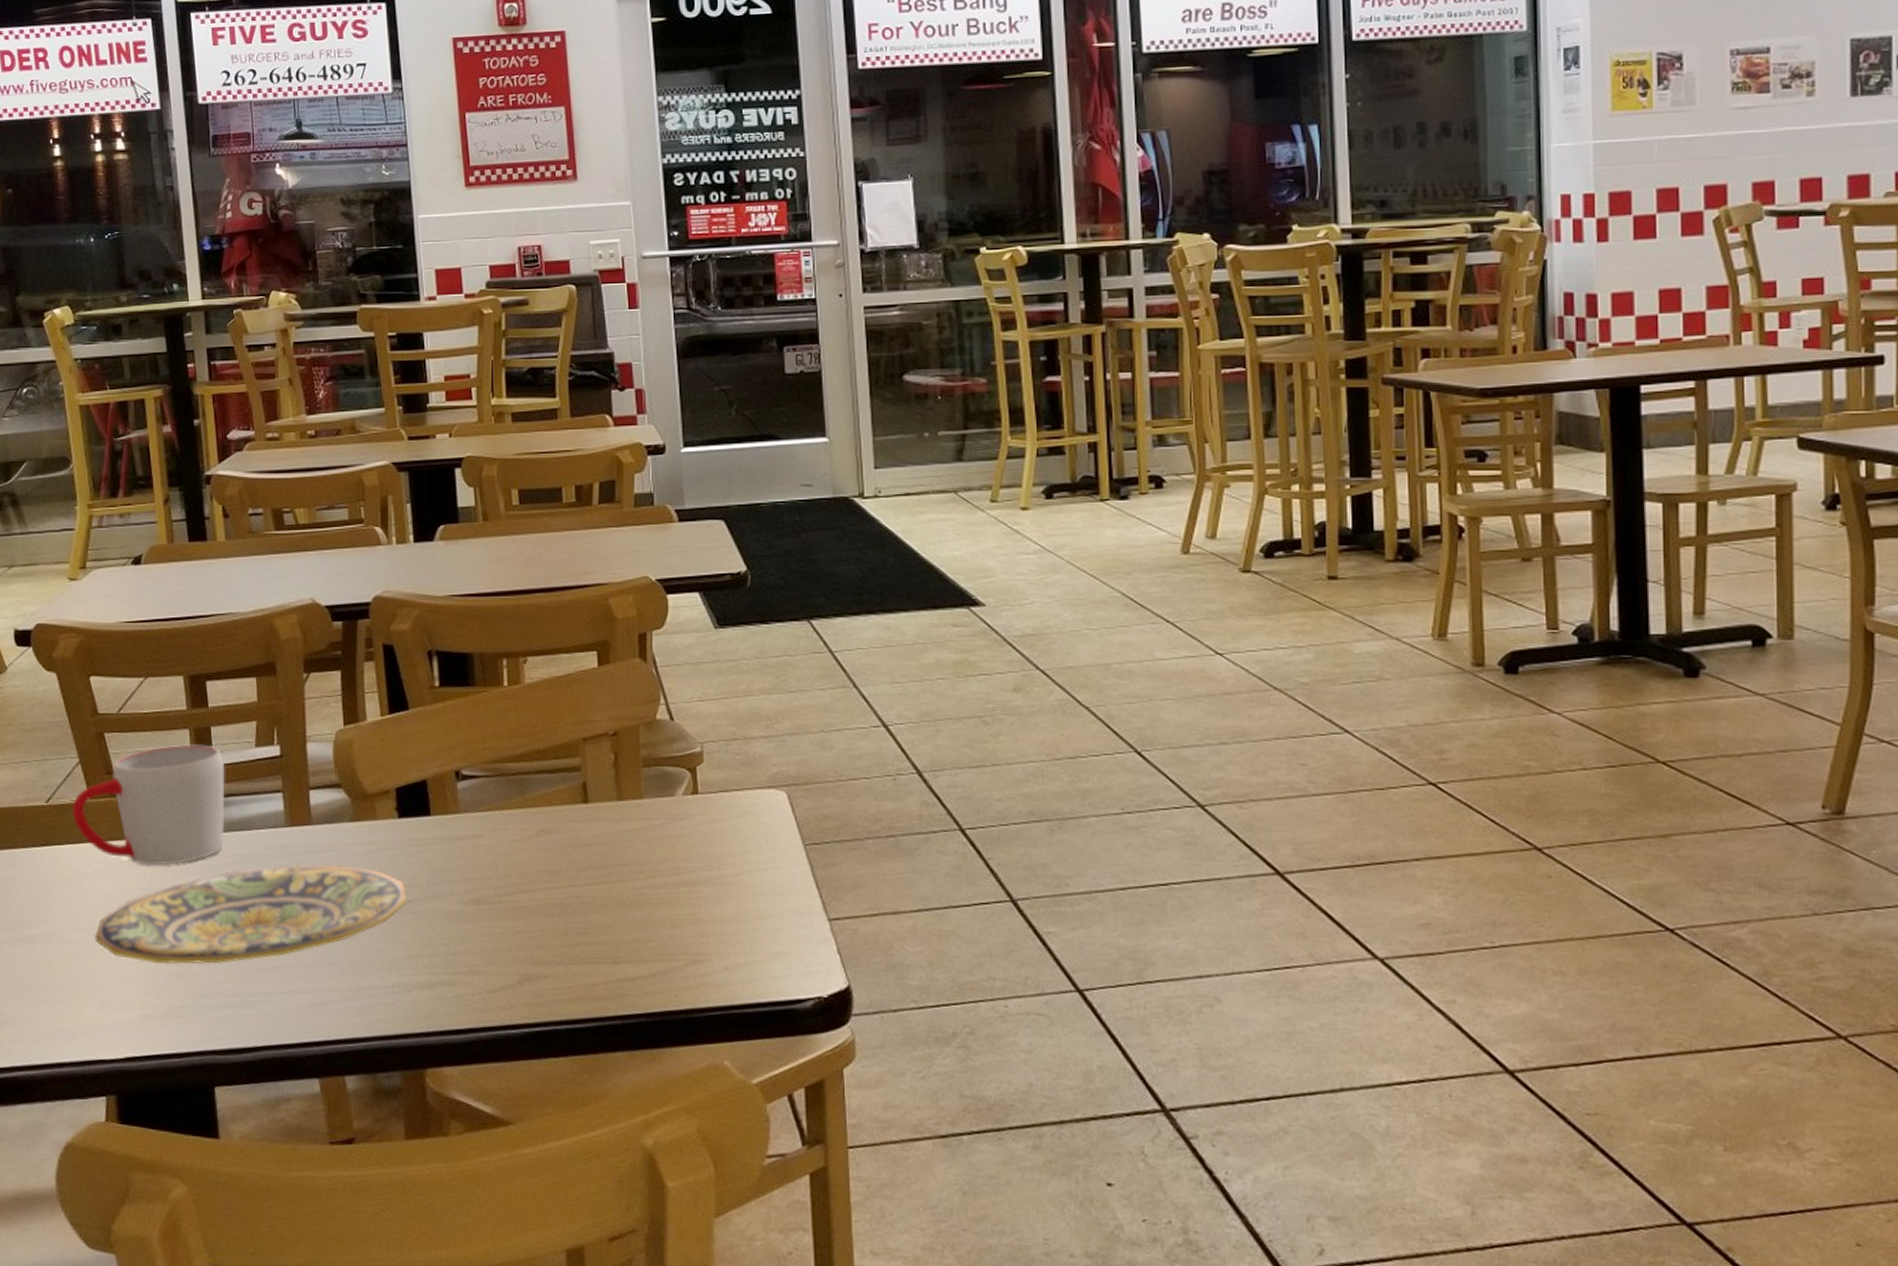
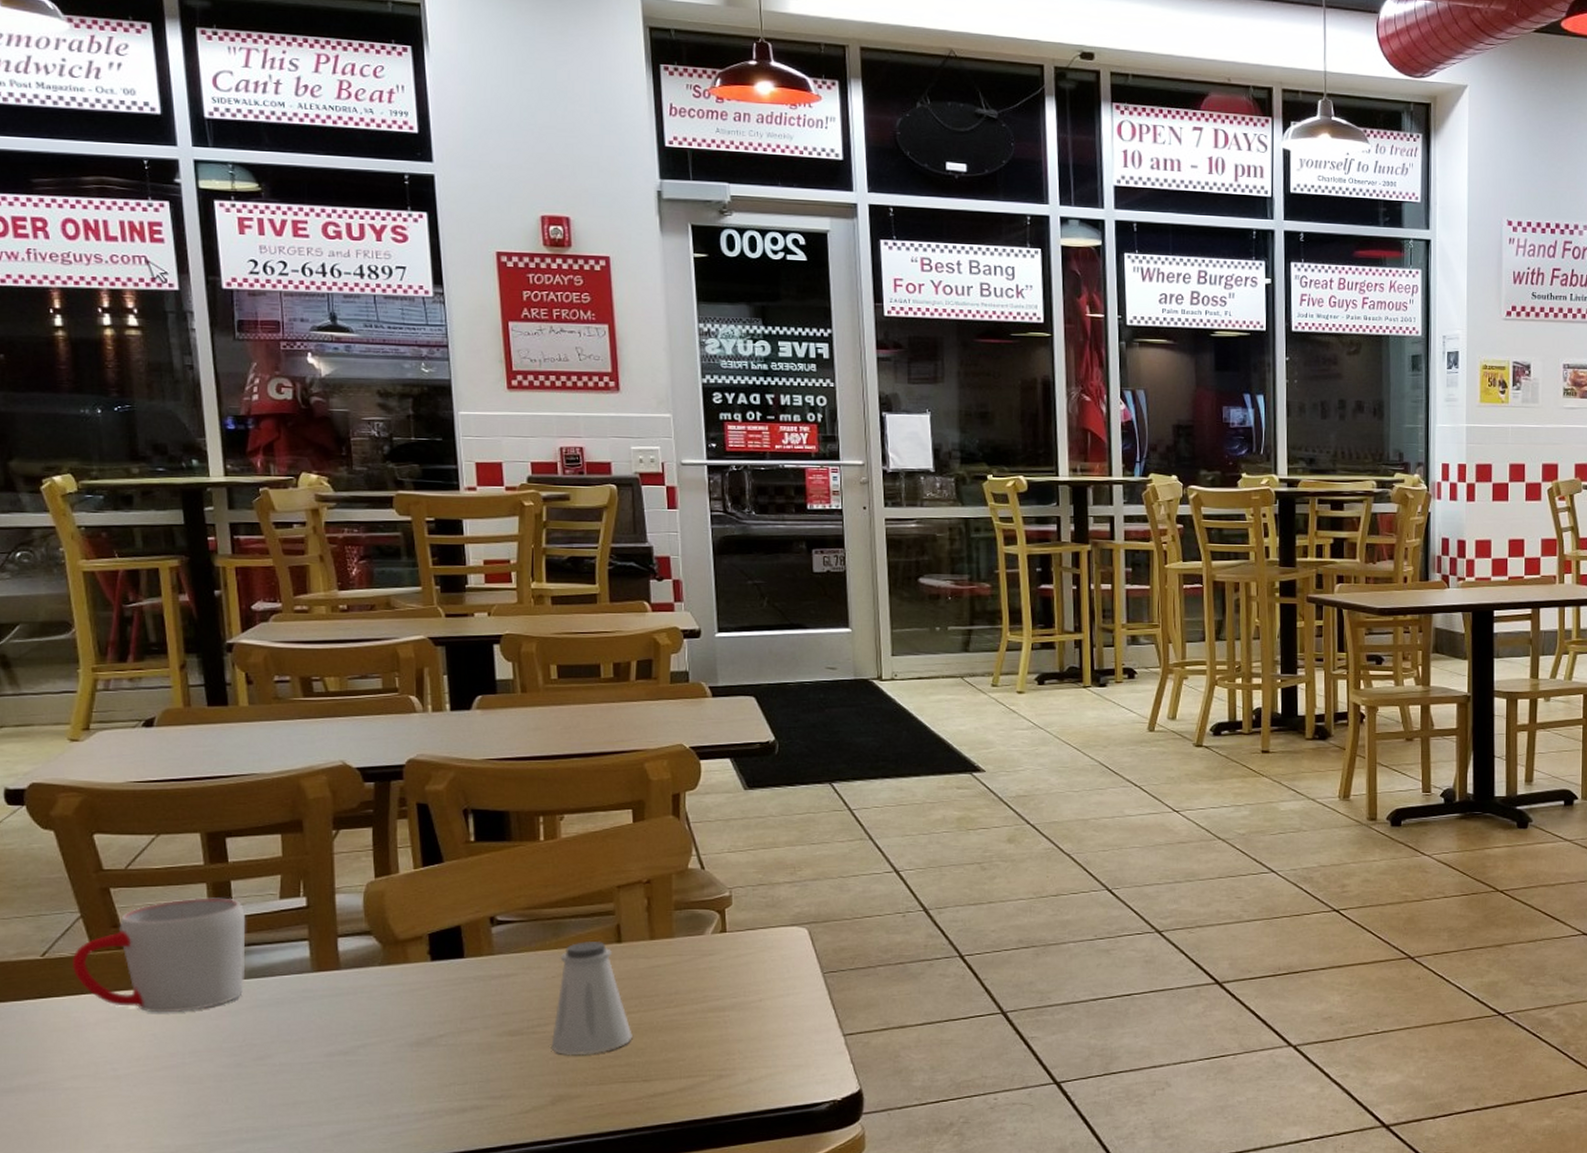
plate: present [95,864,406,965] -> none [98,1006,438,1106]
saltshaker: none [518,801,601,930] -> present [551,942,633,1056]

